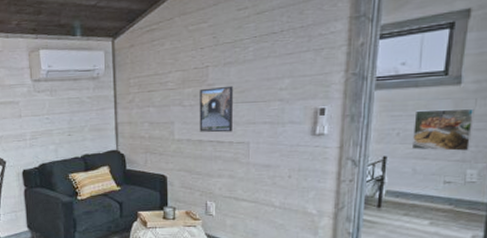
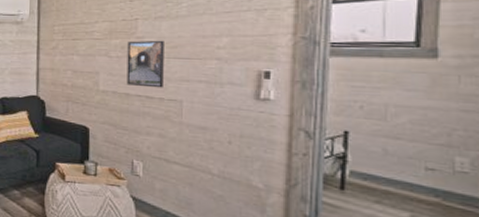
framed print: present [411,108,475,152] -> none [379,83,459,136]

